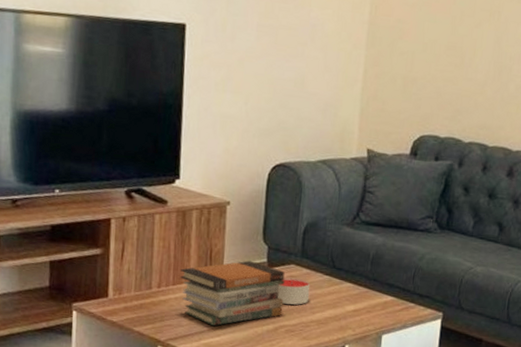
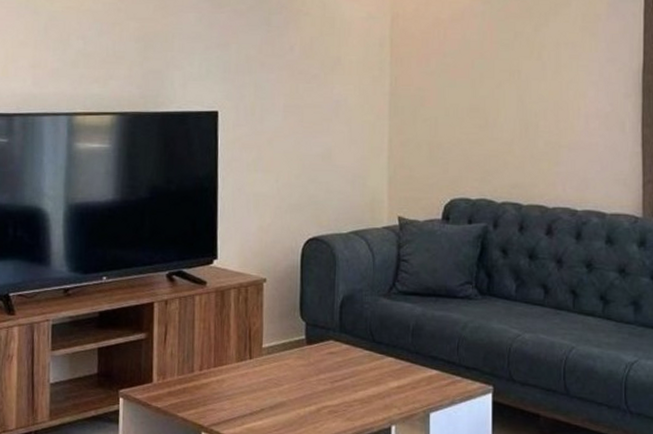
book stack: present [180,260,285,326] -> none [221,338,325,409]
candle: present [278,277,311,305] -> none [318,354,351,383]

